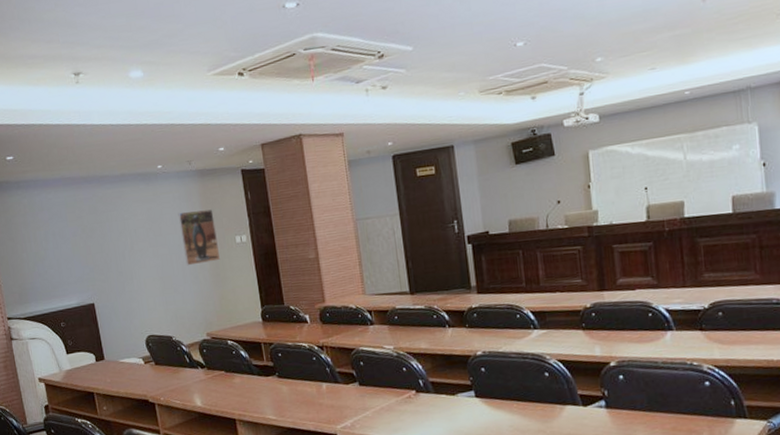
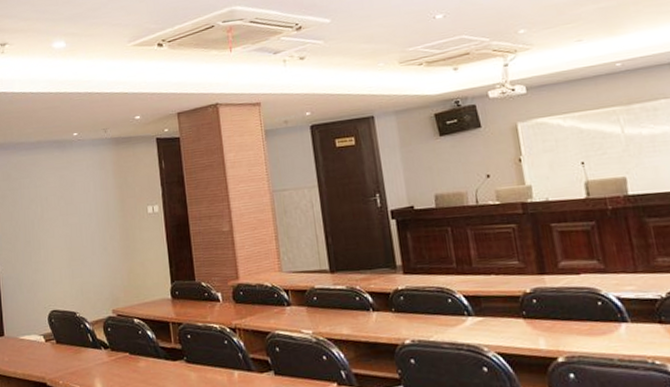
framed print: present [178,209,221,266] -> none [90,178,131,236]

